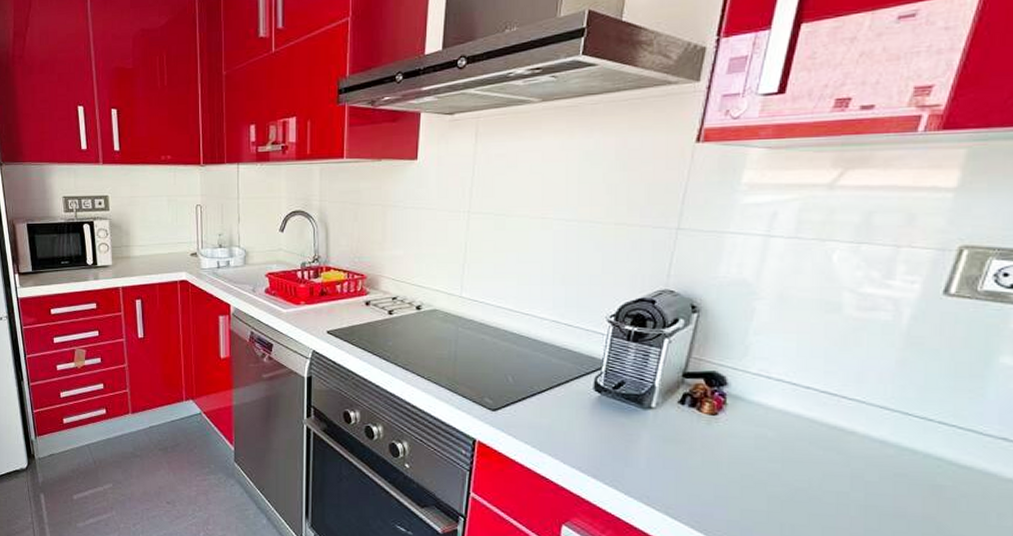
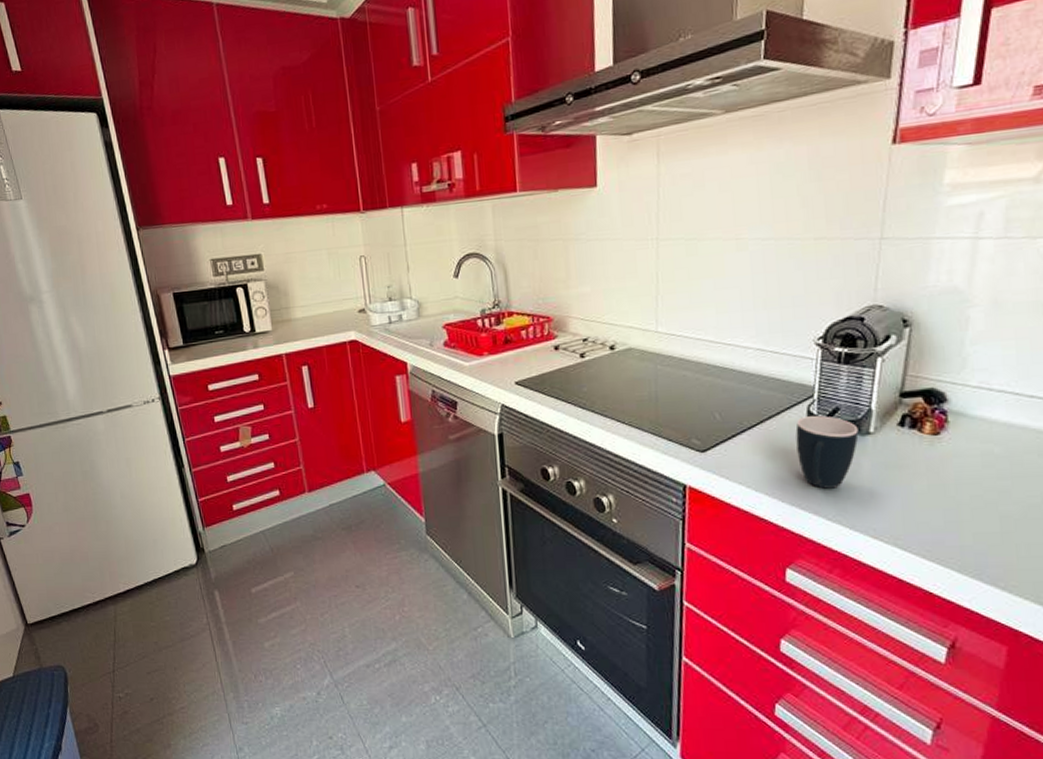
mug: none [582,387,641,456] -> present [795,416,859,489]

